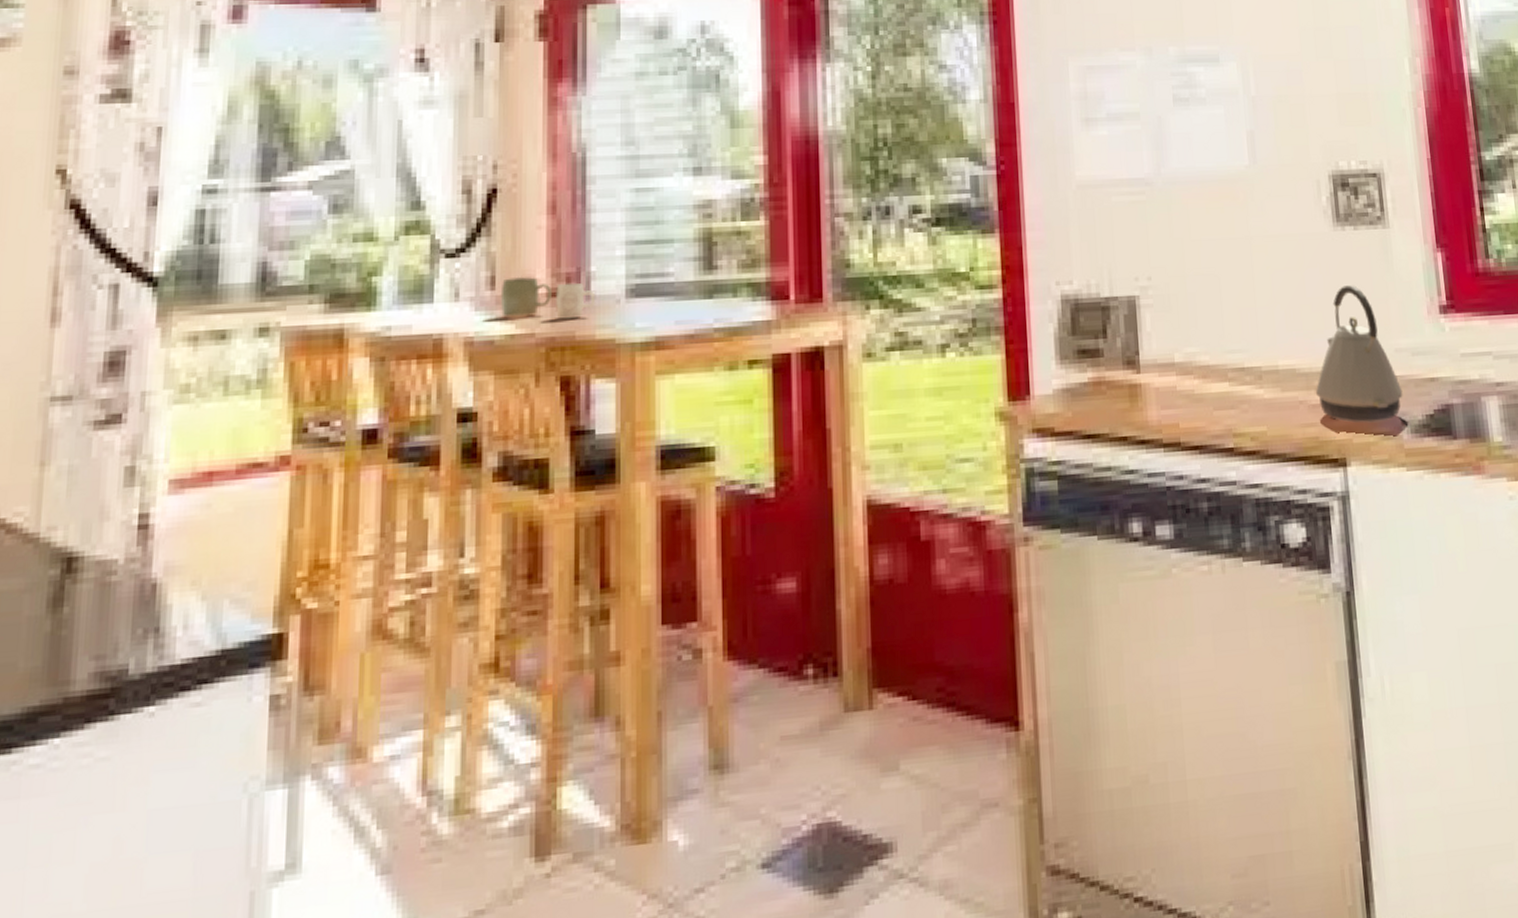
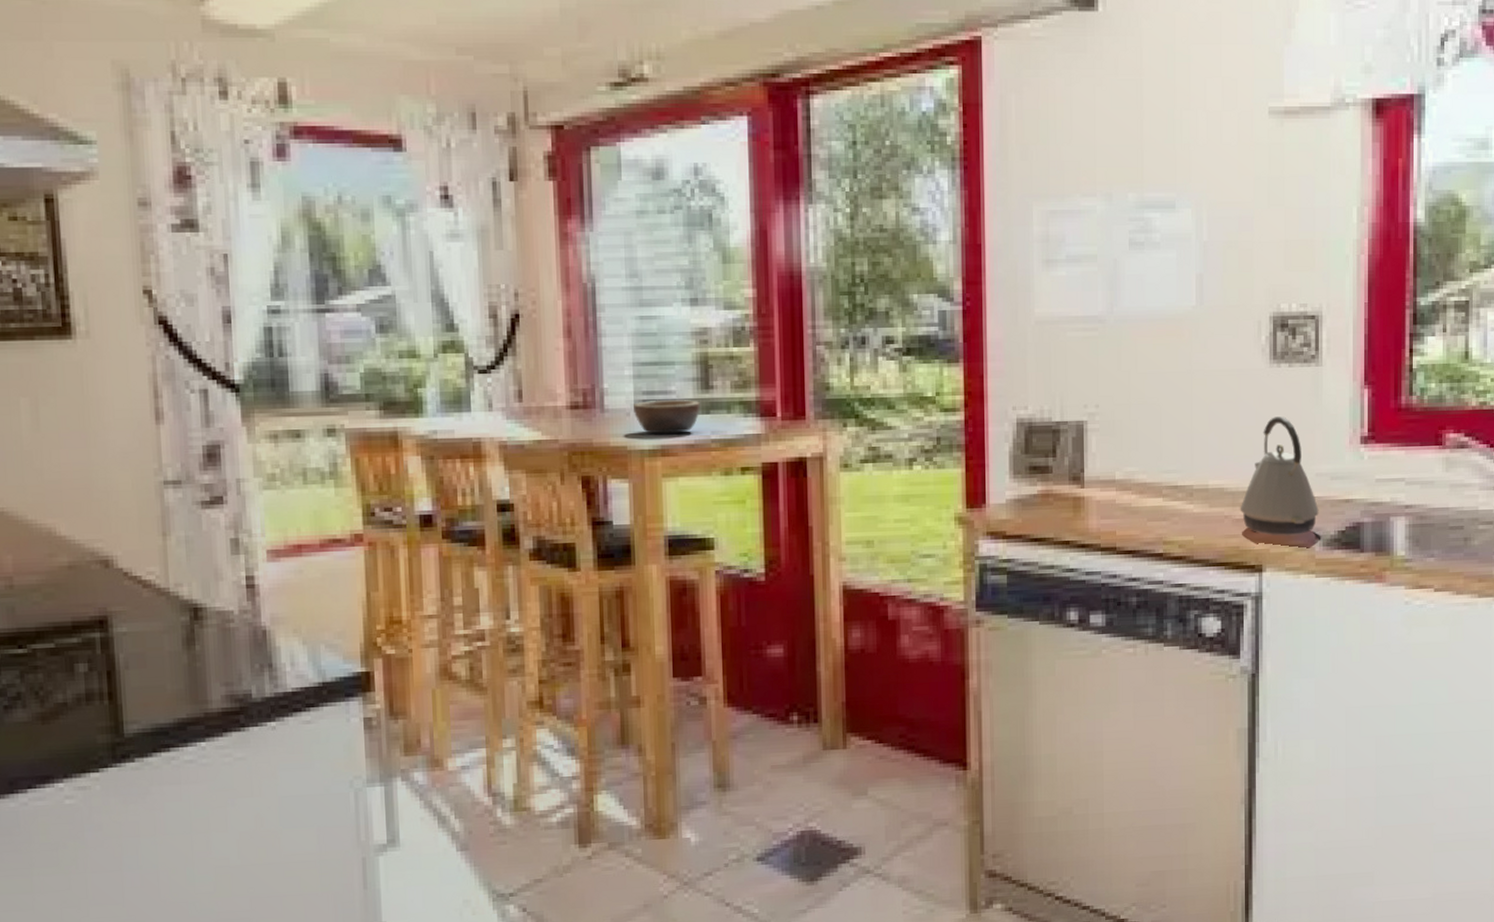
mug: present [500,276,552,318] -> none [527,390,571,426]
mug: present [555,283,596,319] -> none [574,398,609,428]
bowl: none [625,283,702,324] -> present [634,400,700,434]

